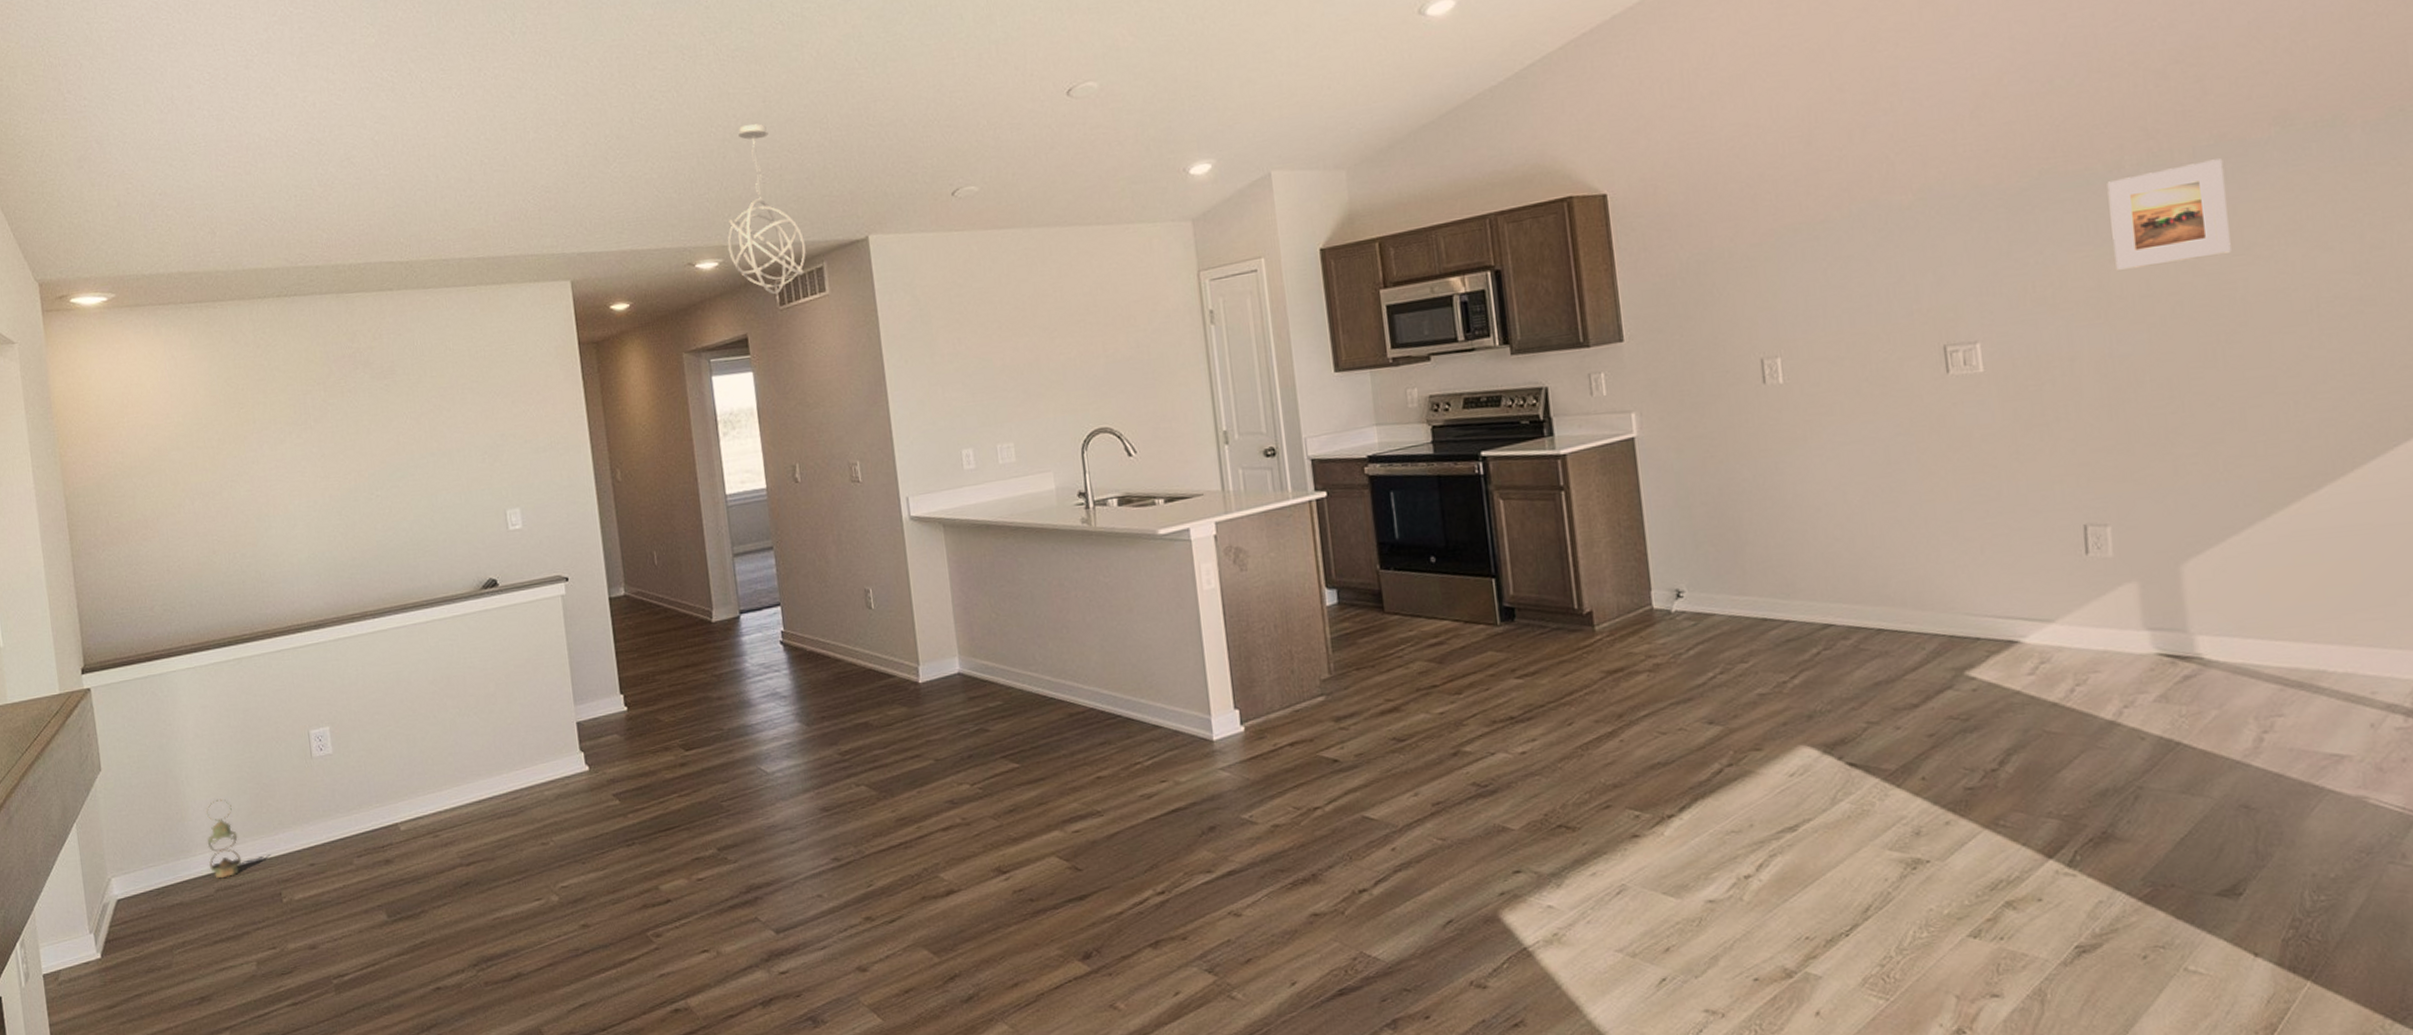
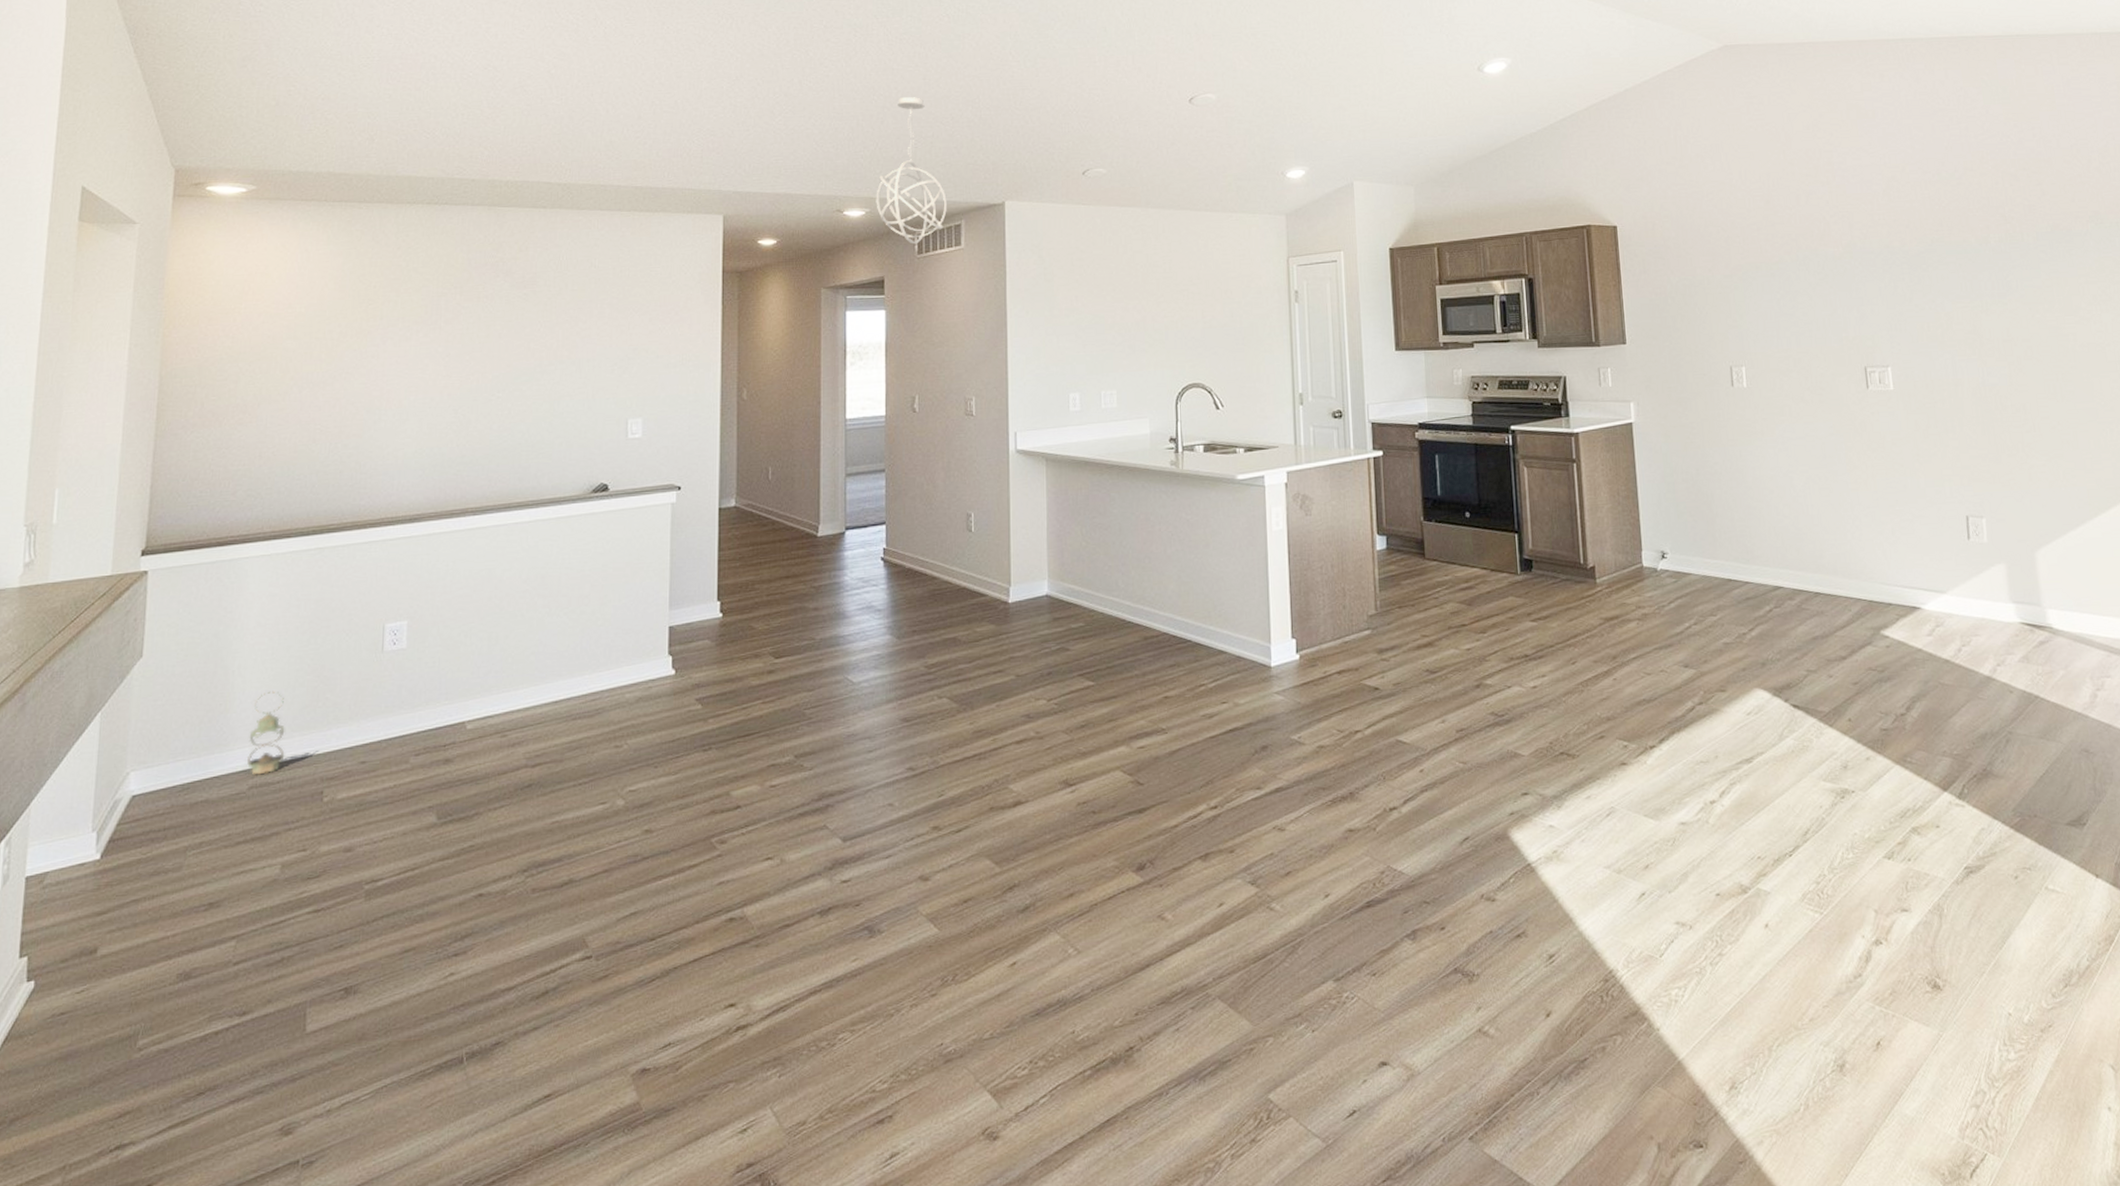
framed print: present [2107,158,2231,270] -> none [1978,243,2064,319]

